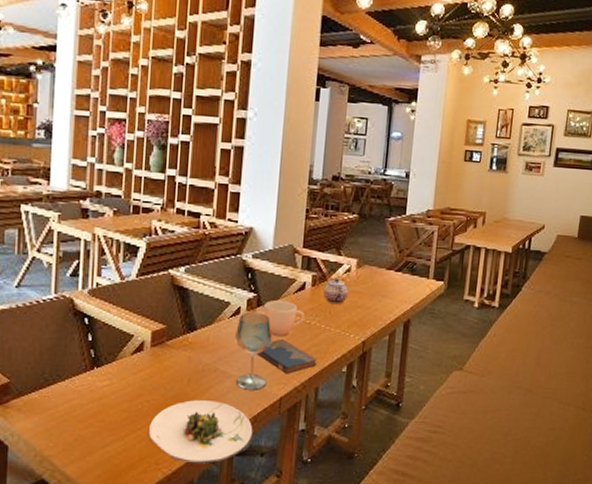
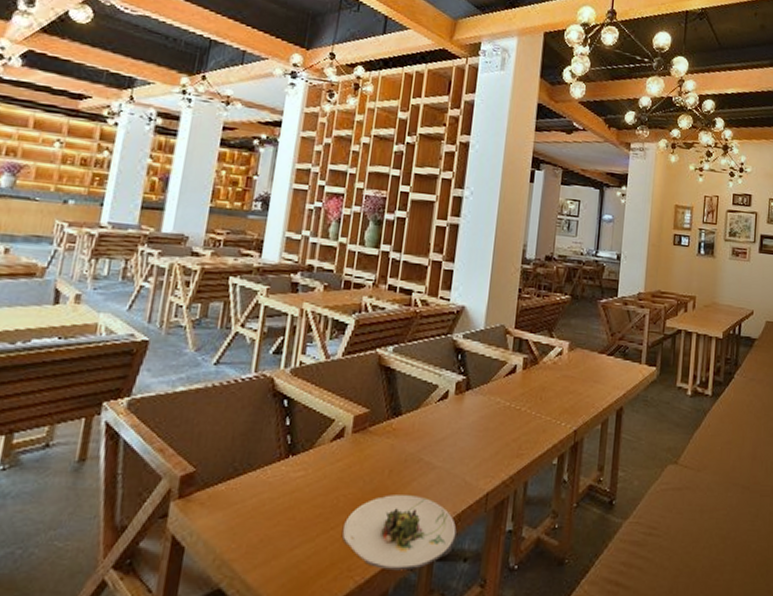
wine glass: present [235,312,273,390] -> none [441,397,482,484]
hardcover book: present [258,338,316,374] -> none [464,426,526,466]
cup: present [264,299,305,336] -> none [472,383,515,423]
teapot: present [323,277,349,305] -> none [534,361,561,390]

